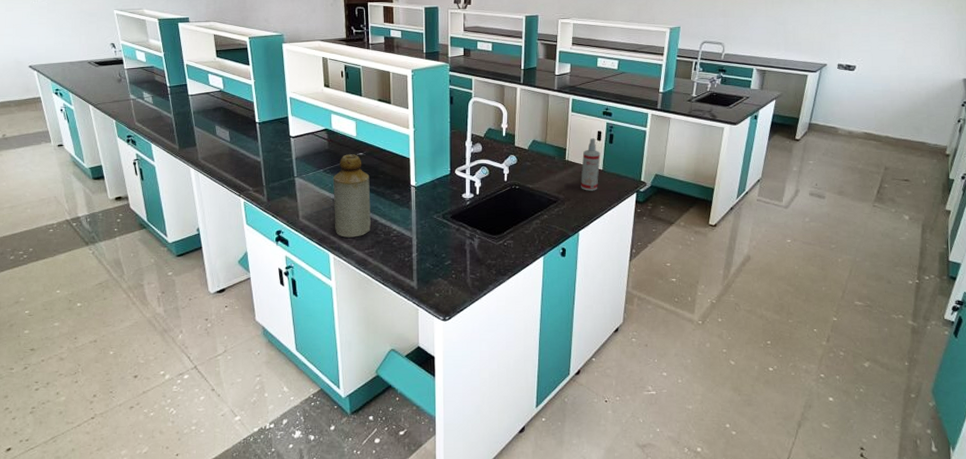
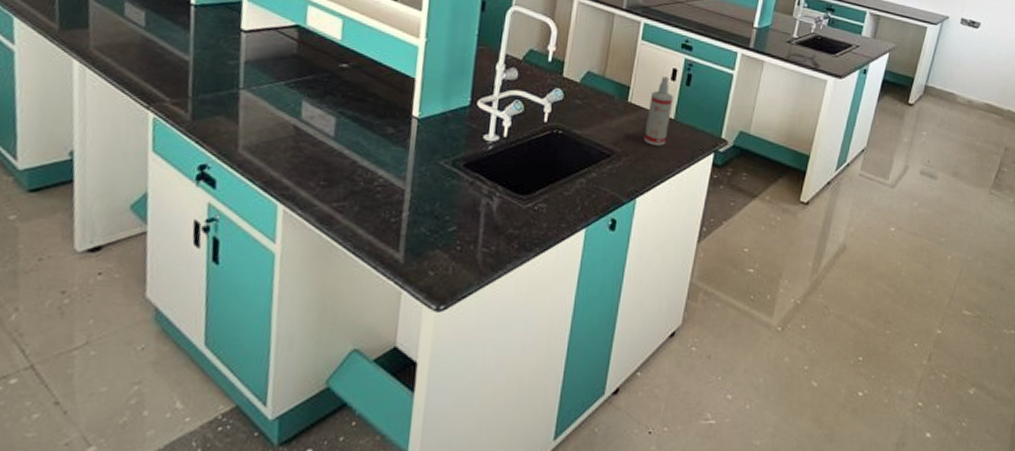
bottle: present [333,154,371,238] -> none [291,64,354,183]

